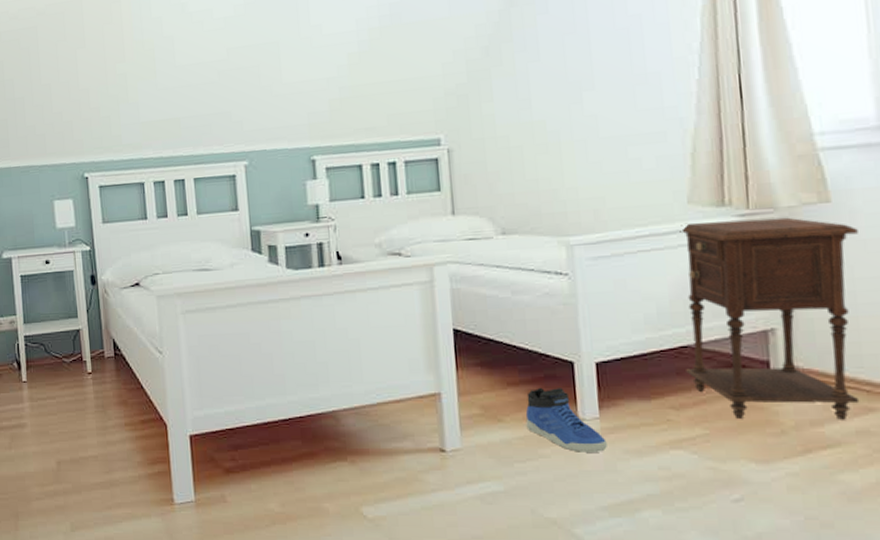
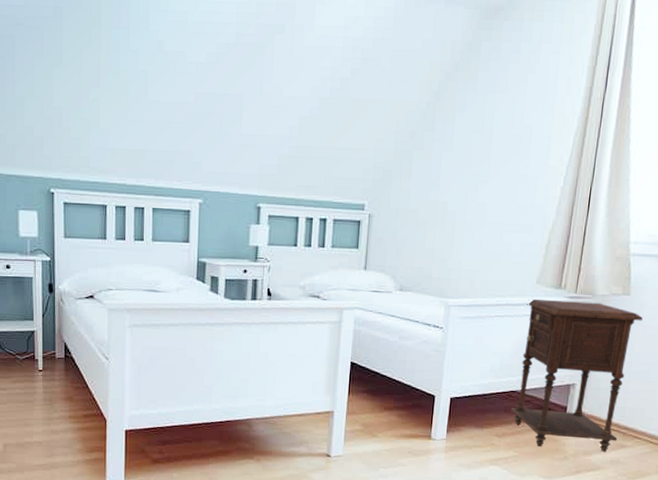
sneaker: present [525,387,607,452] -> none [393,413,448,464]

